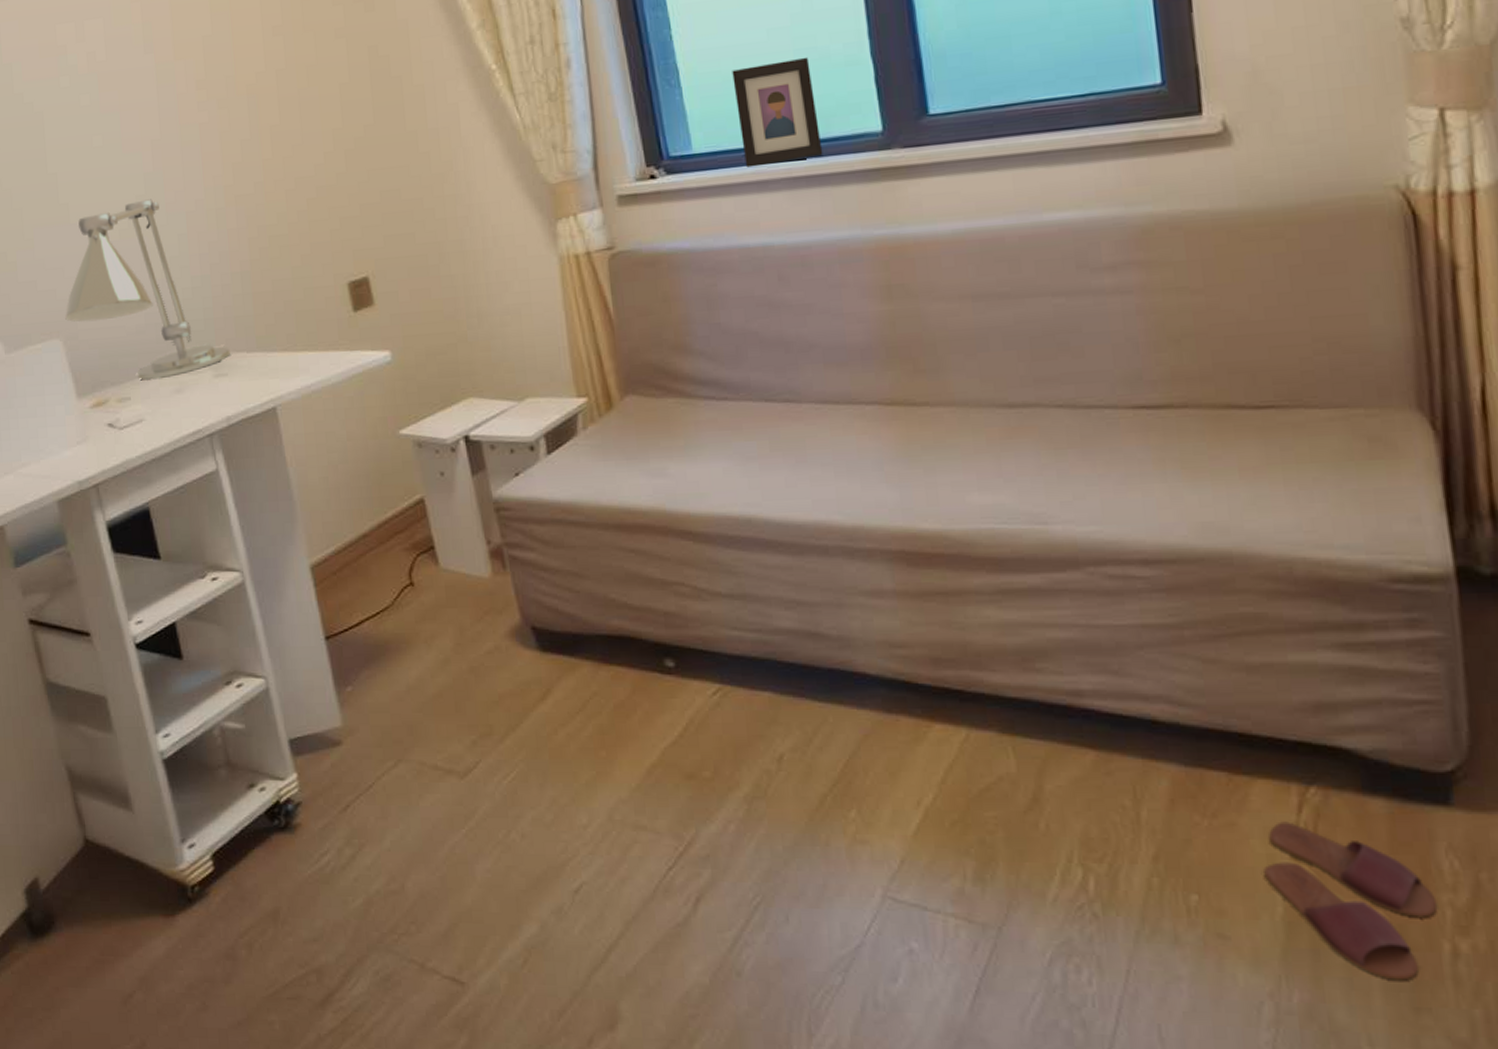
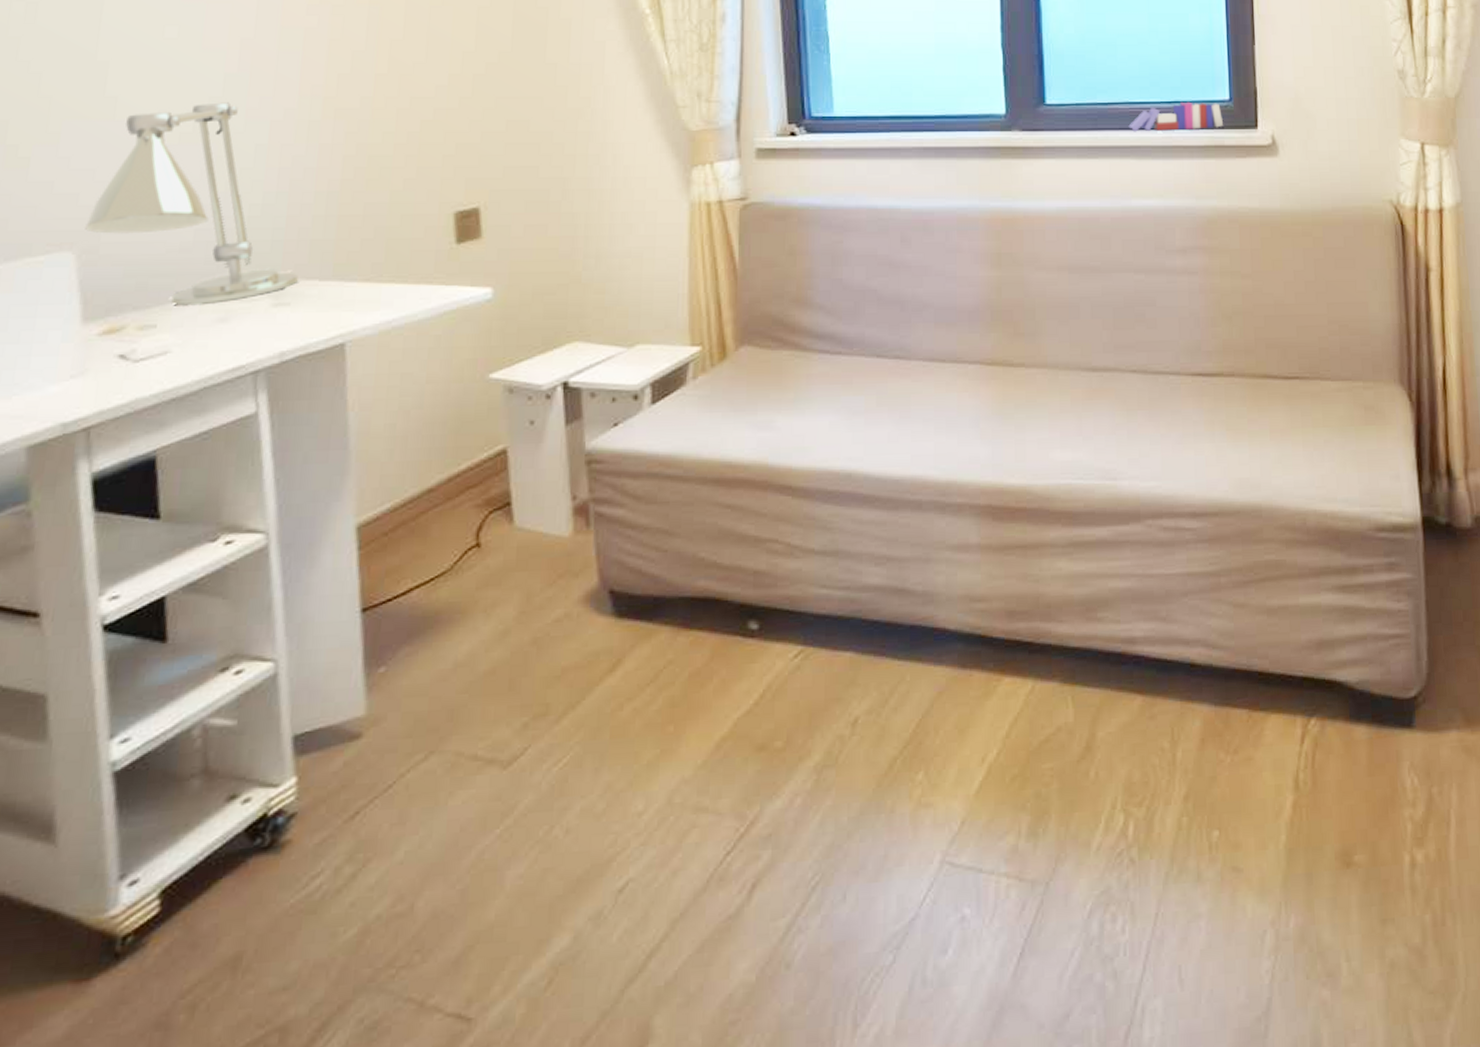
picture frame: present [732,56,823,168] -> none [878,40,952,134]
books: none [1032,89,1157,136] -> present [1128,101,1224,132]
slippers: present [1264,821,1438,981] -> none [1272,752,1402,896]

